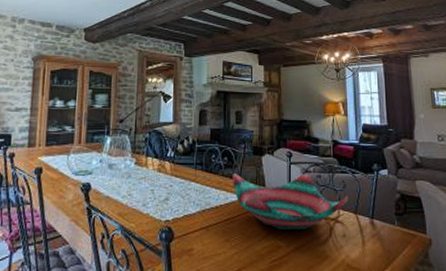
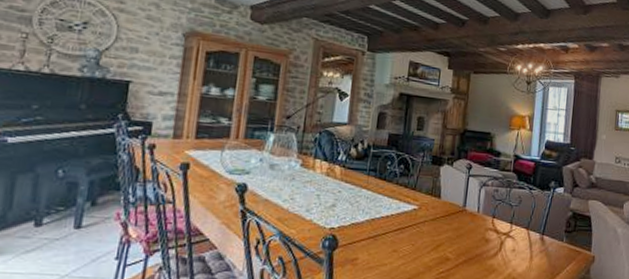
decorative bowl: present [233,173,348,230] -> none [406,182,522,243]

